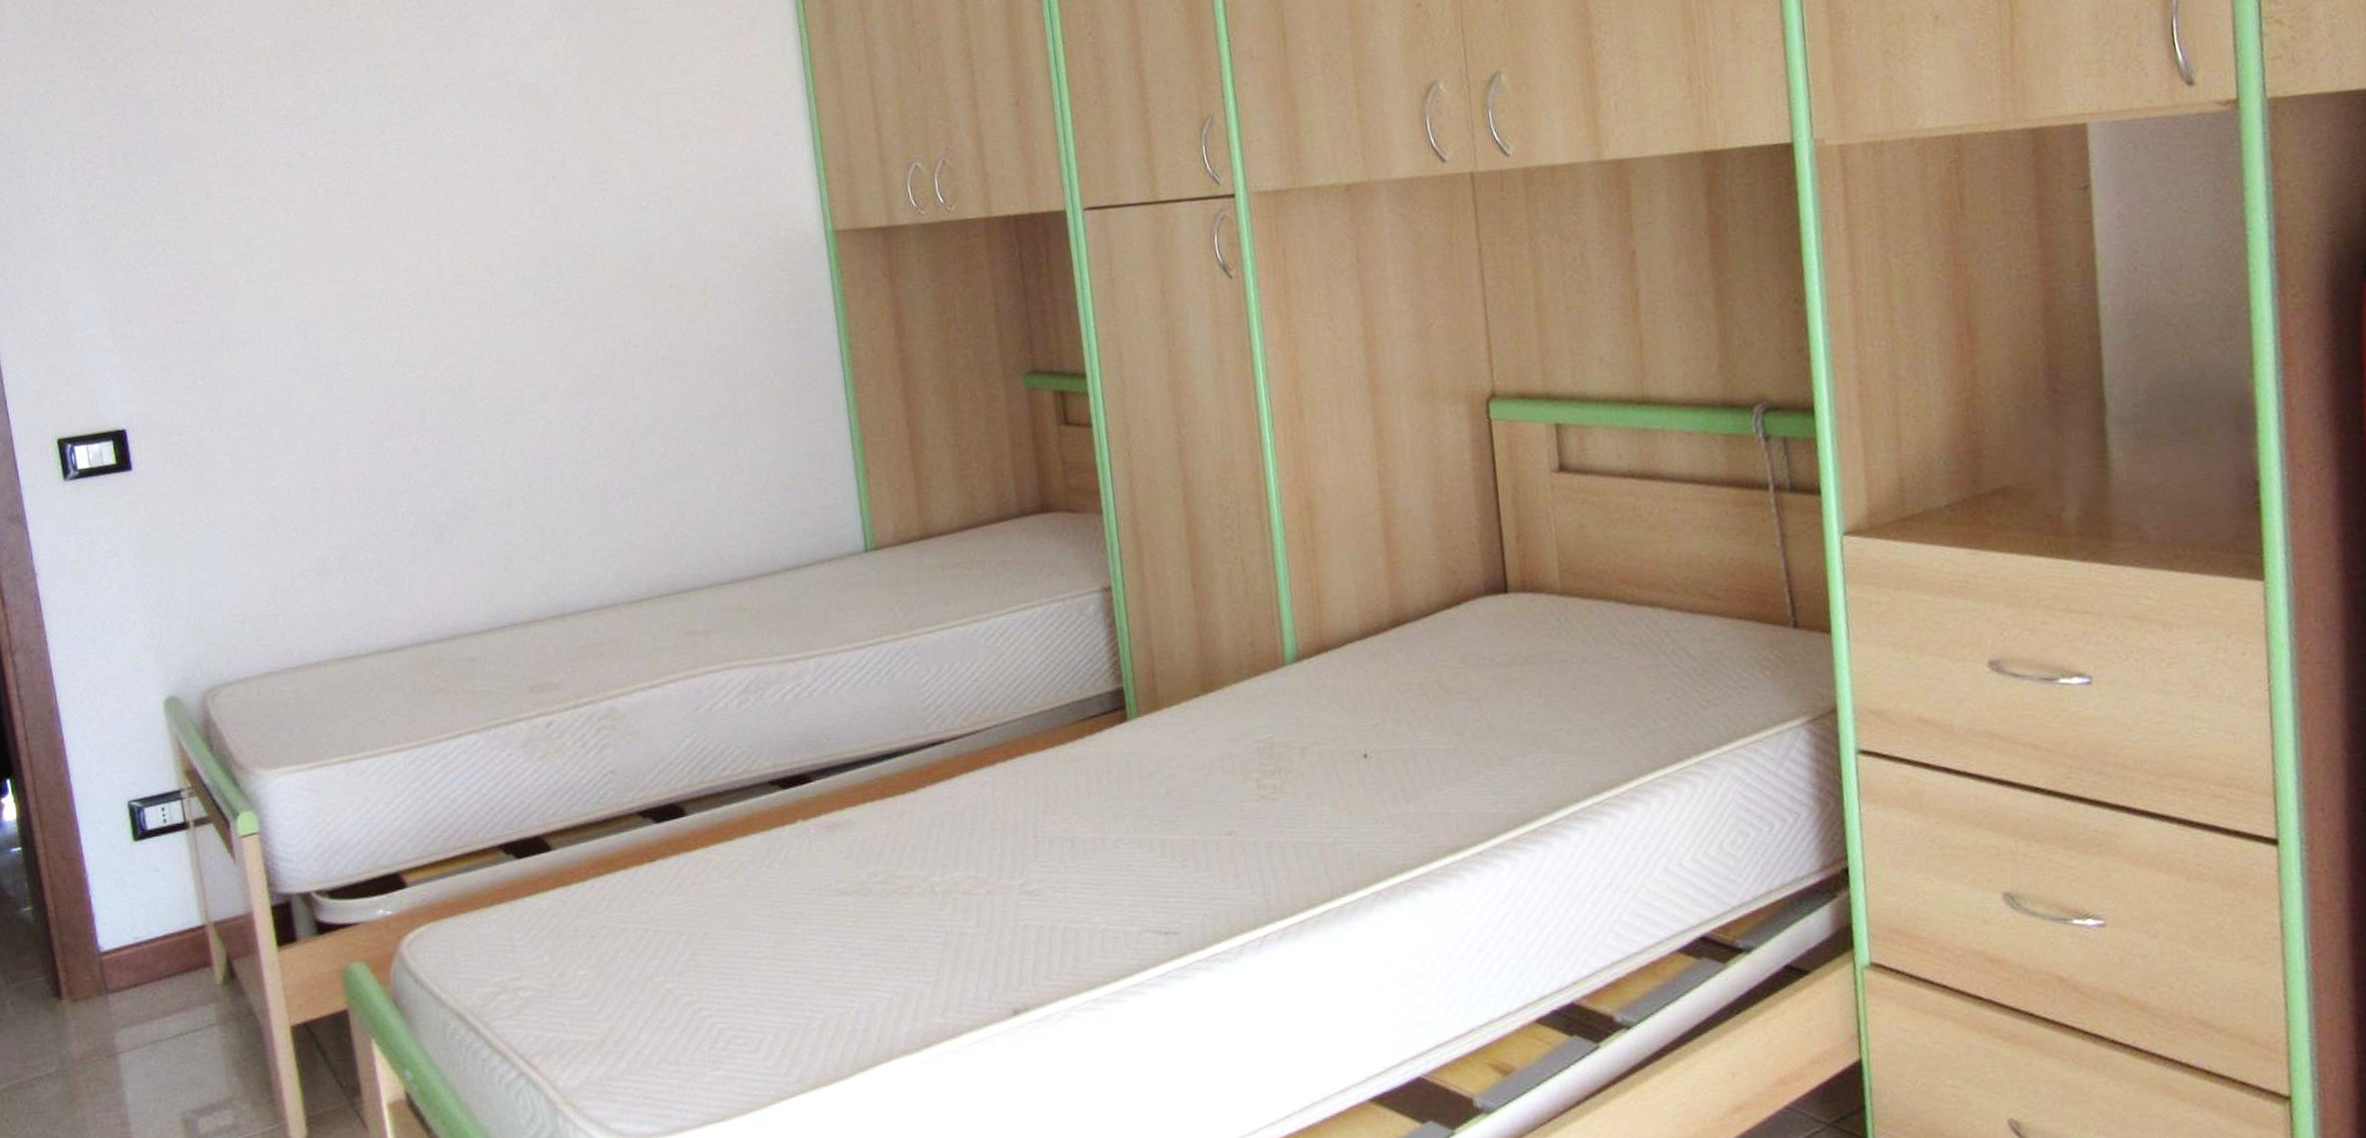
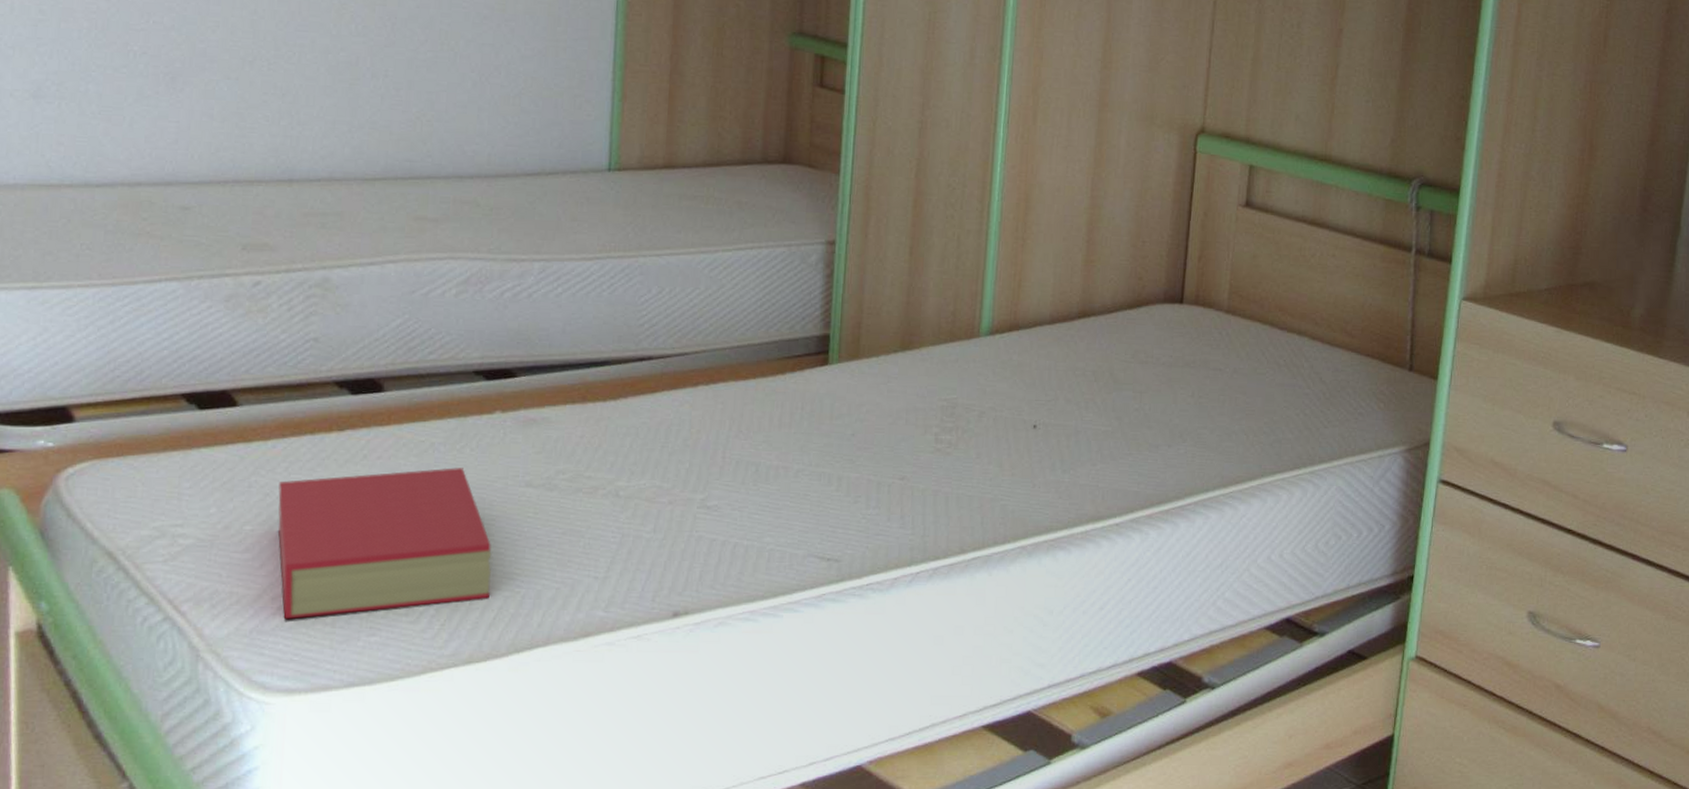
book: none [602,884,824,1066] -> present [278,468,492,623]

